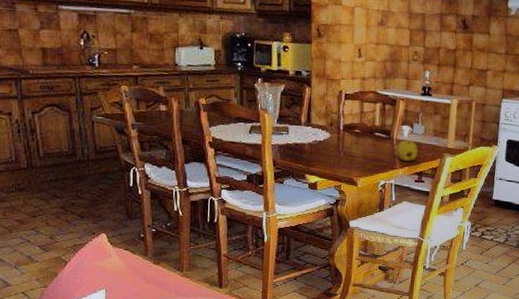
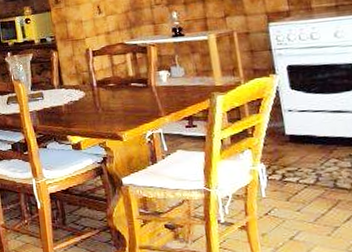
fruit: present [396,140,418,161] -> none [157,85,183,107]

